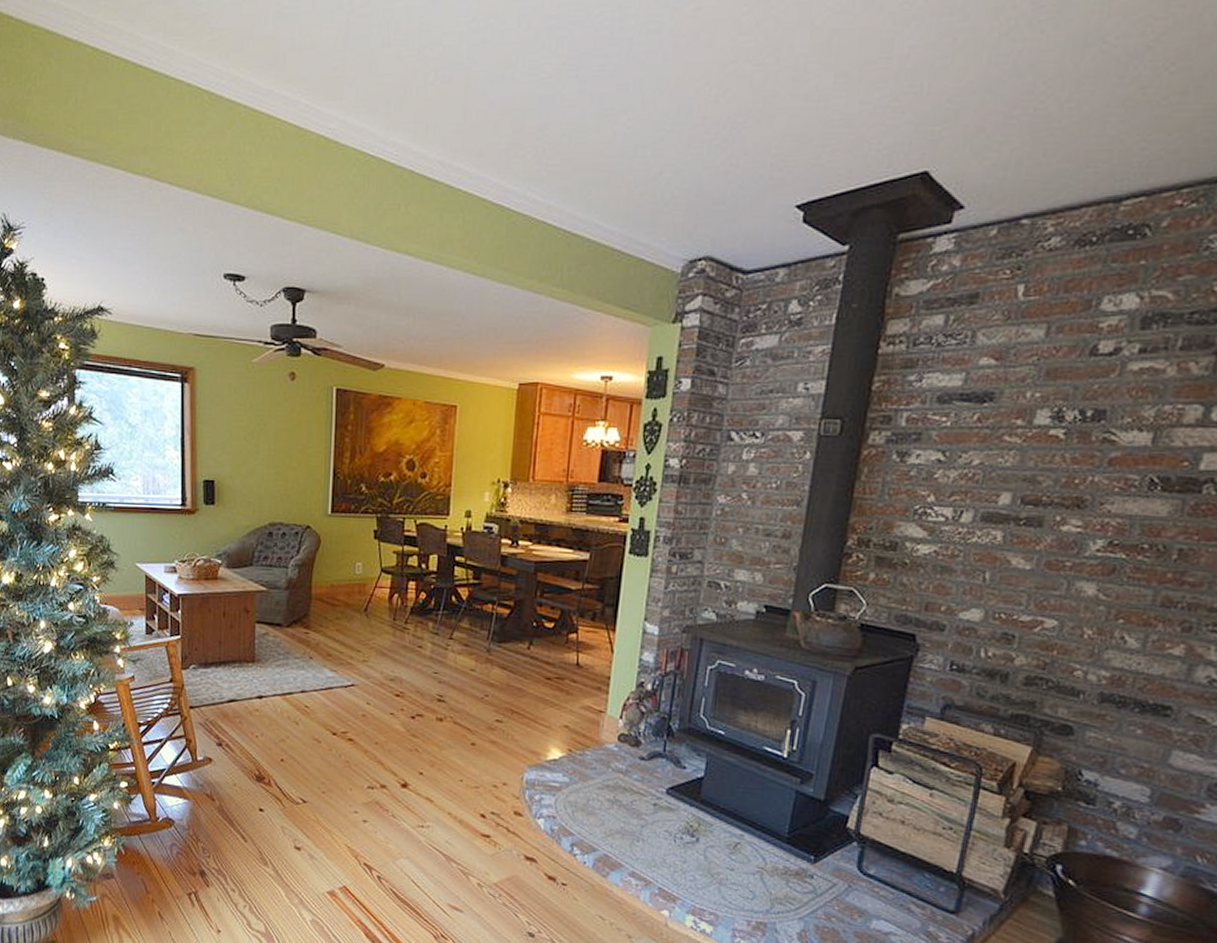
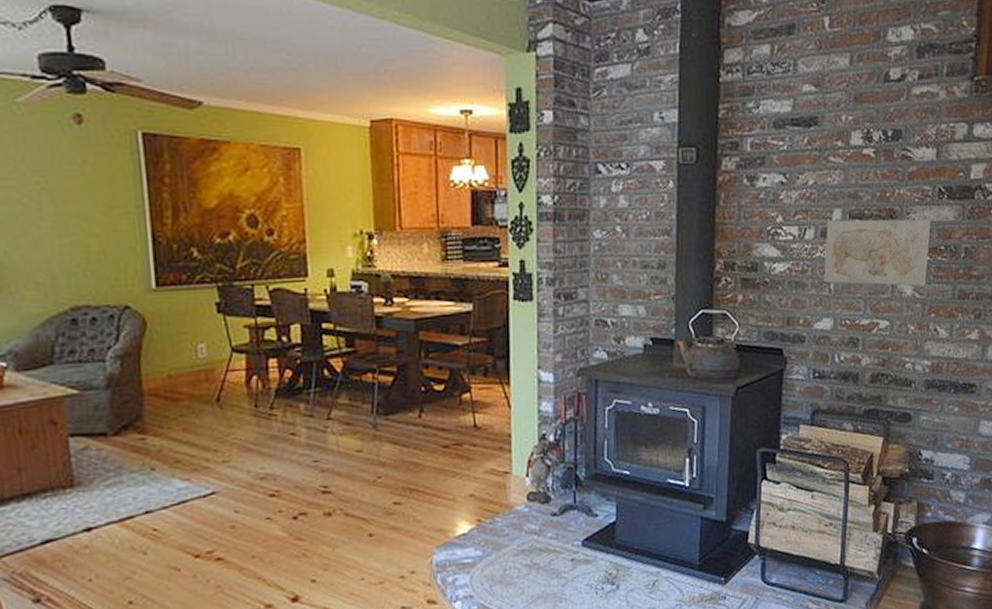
wall art: none [977,504,1134,587] -> present [824,219,931,286]

